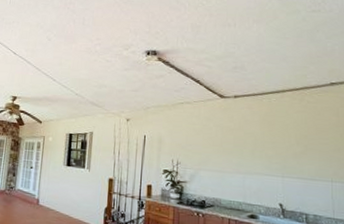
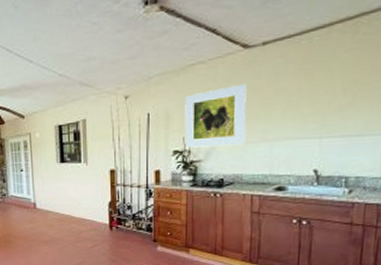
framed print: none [173,124,224,174] -> present [184,83,247,148]

